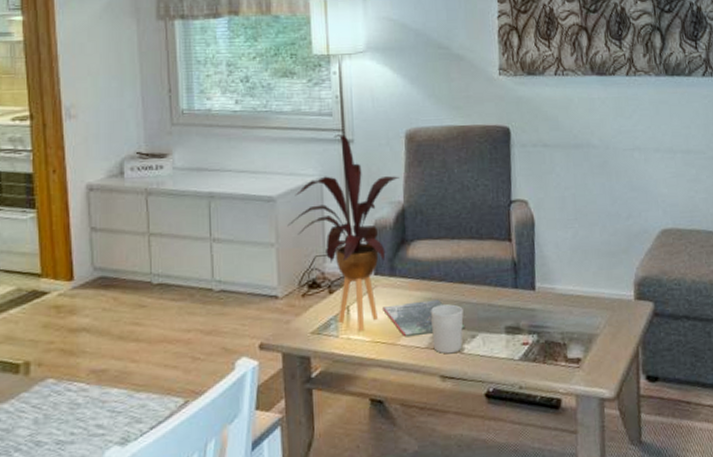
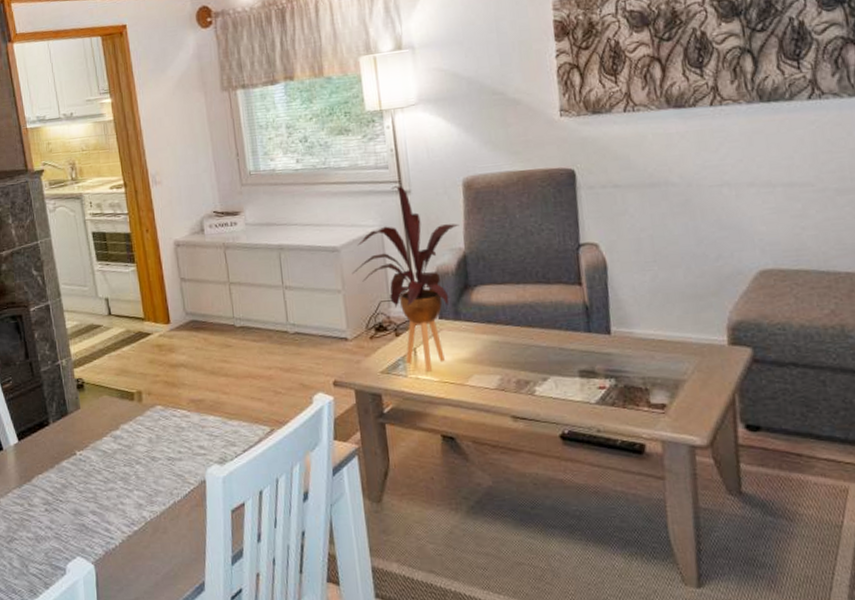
magazine: present [383,299,466,338] -> none [449,343,536,379]
candle holder: present [430,304,464,354] -> none [497,347,534,396]

